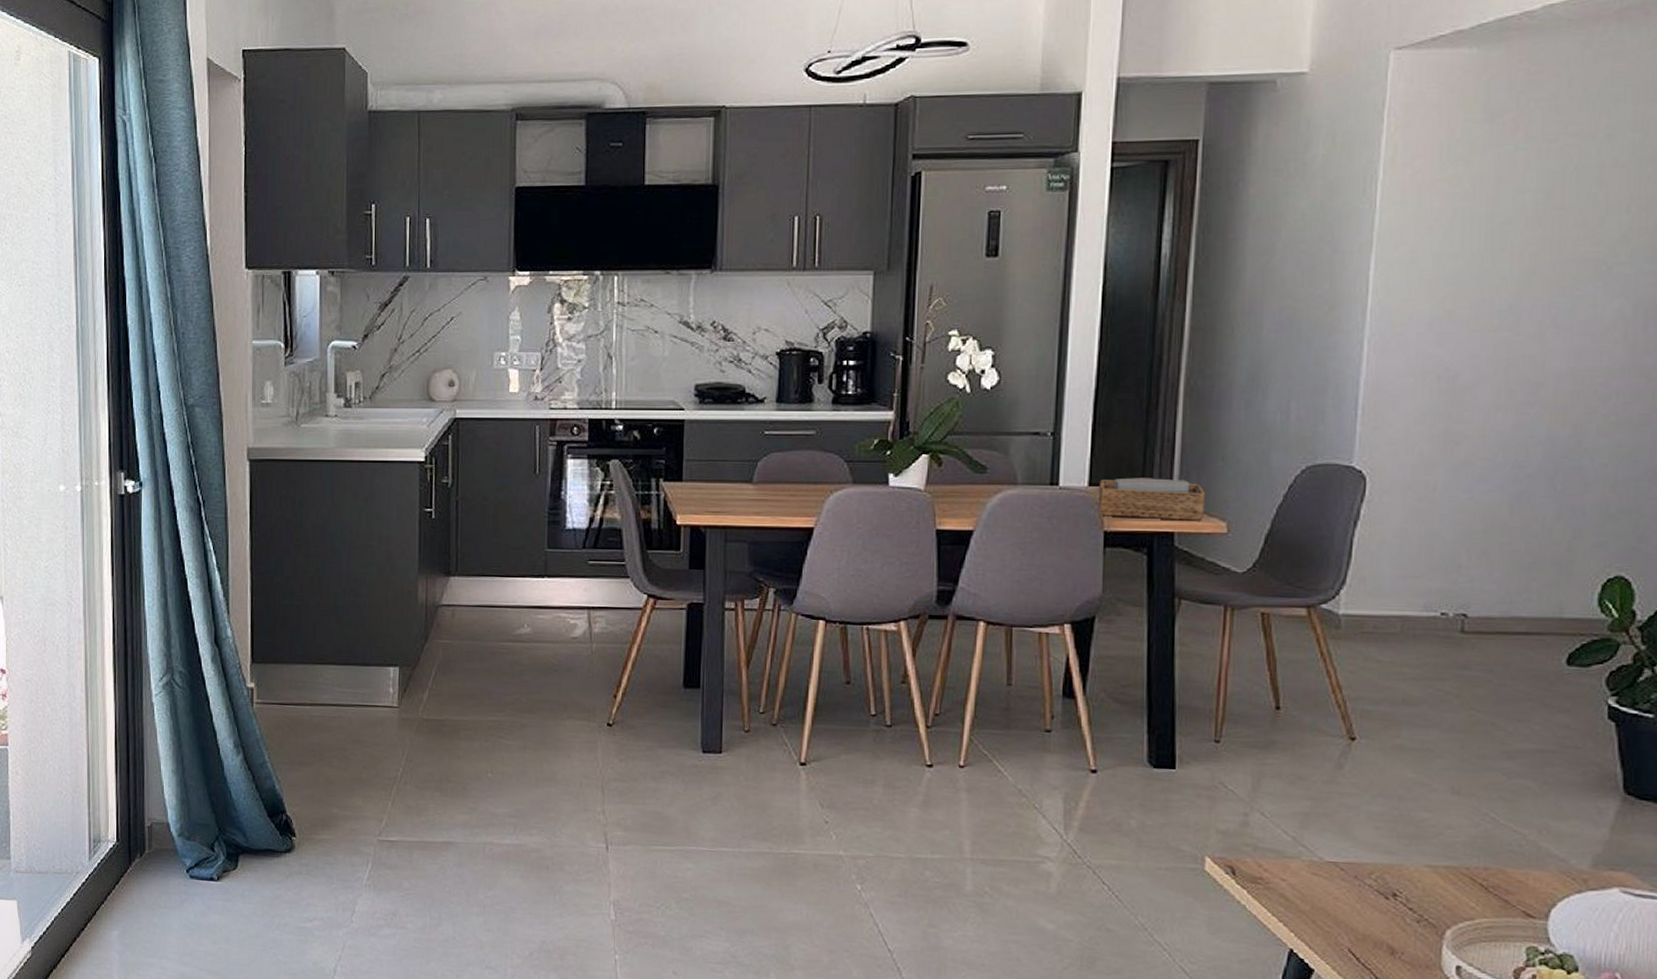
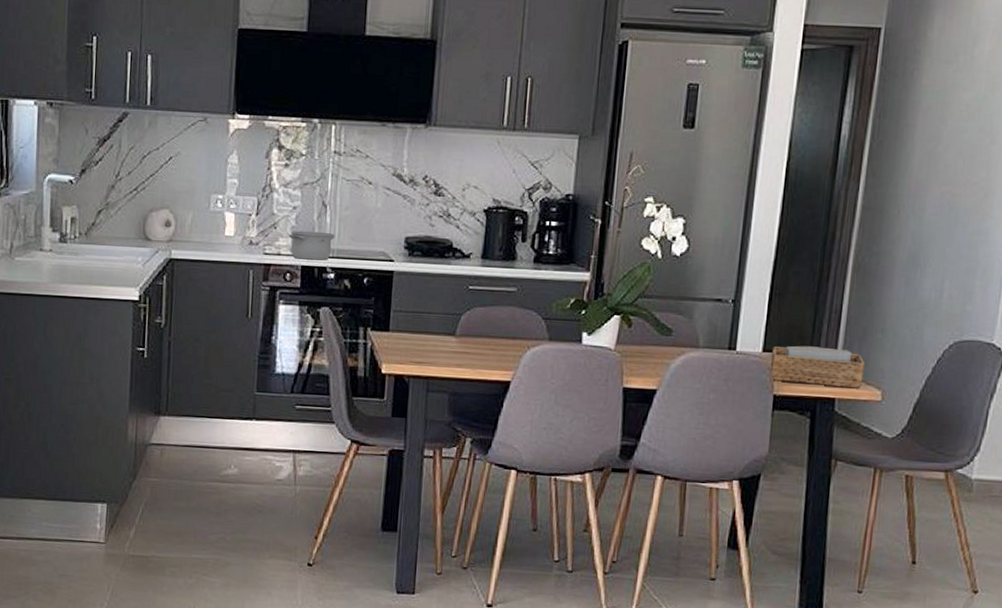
cooking pot: none [574,383,622,413] -> present [288,230,335,261]

